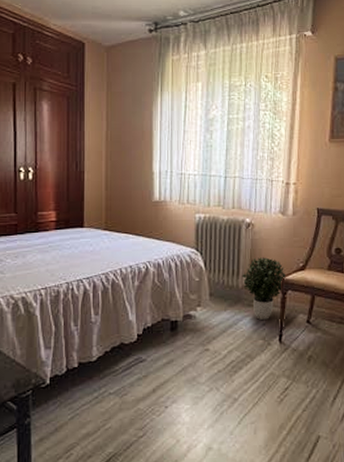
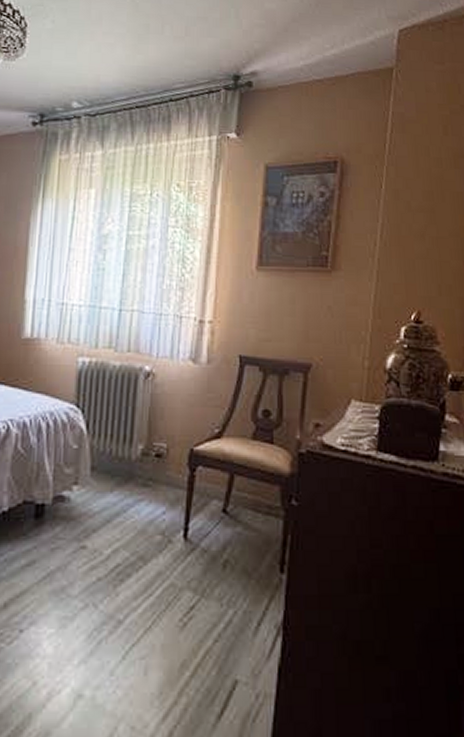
potted plant: present [242,256,287,321] -> none [136,417,197,508]

